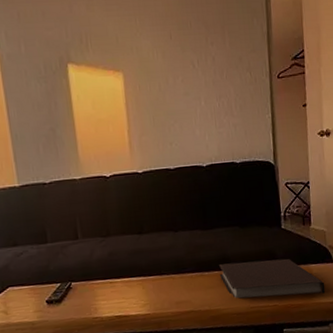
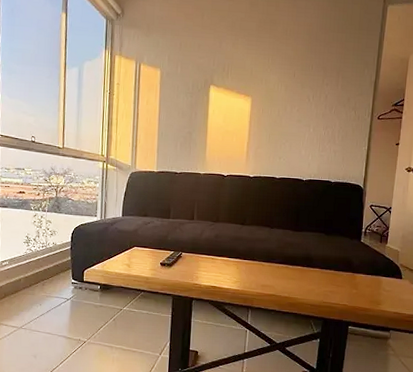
notebook: present [219,258,325,299] -> none [301,262,392,304]

